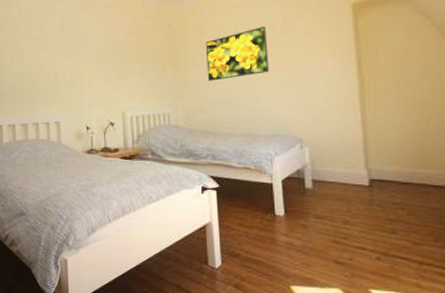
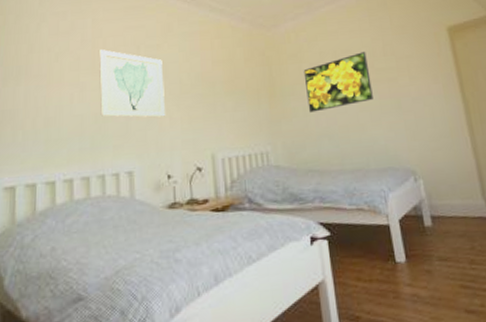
wall art: none [32,18,86,79] -> present [98,48,166,118]

